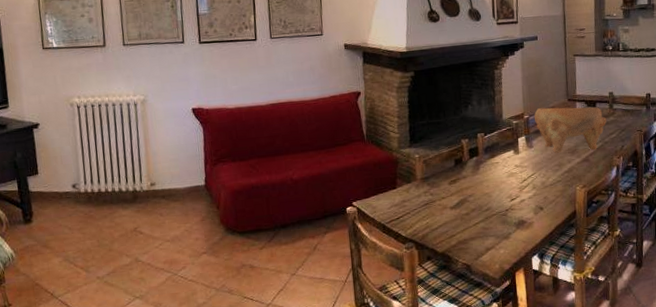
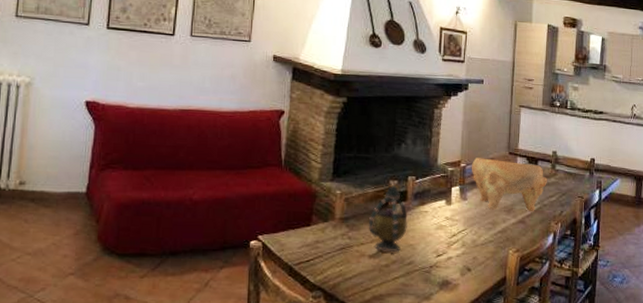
teapot: none [446,142,482,202] -> present [368,184,408,252]

